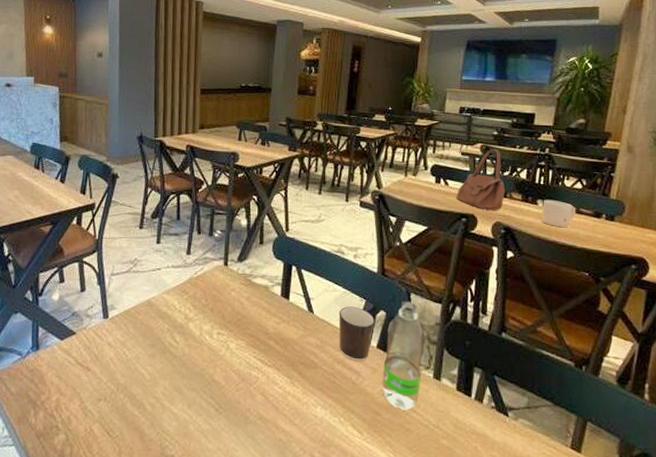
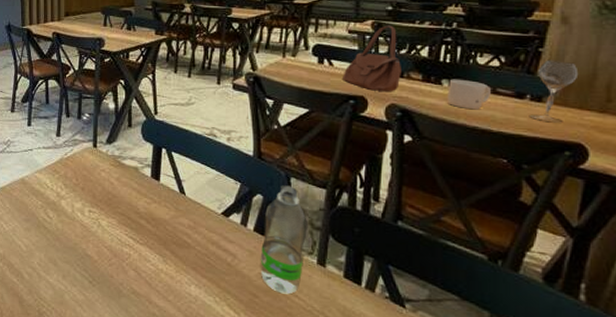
mug: present [338,306,375,362] -> none [212,189,251,244]
wineglass: none [604,183,641,241] -> present [529,59,579,124]

